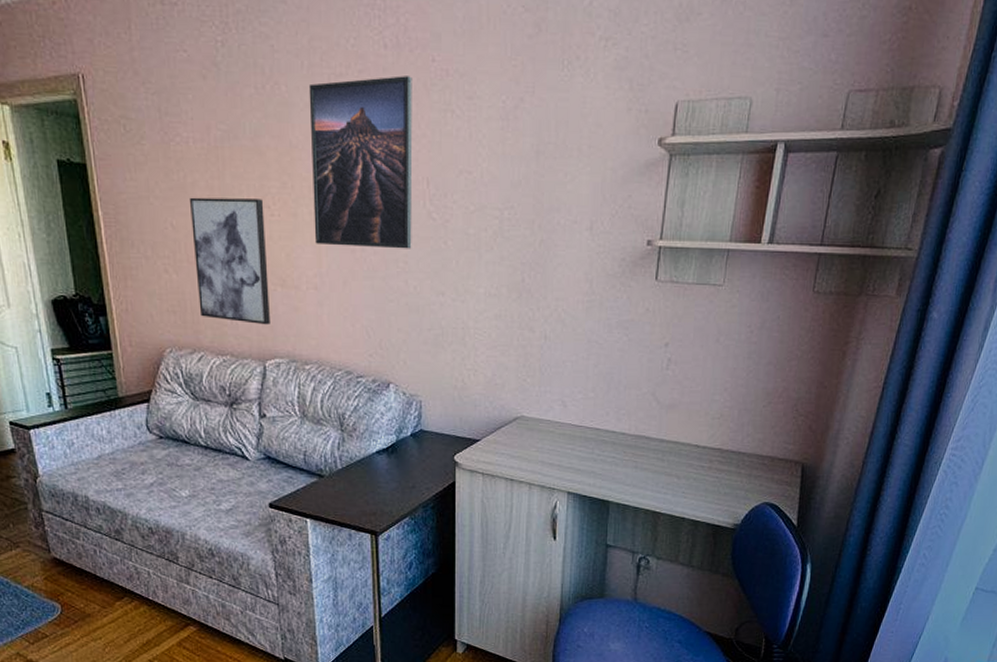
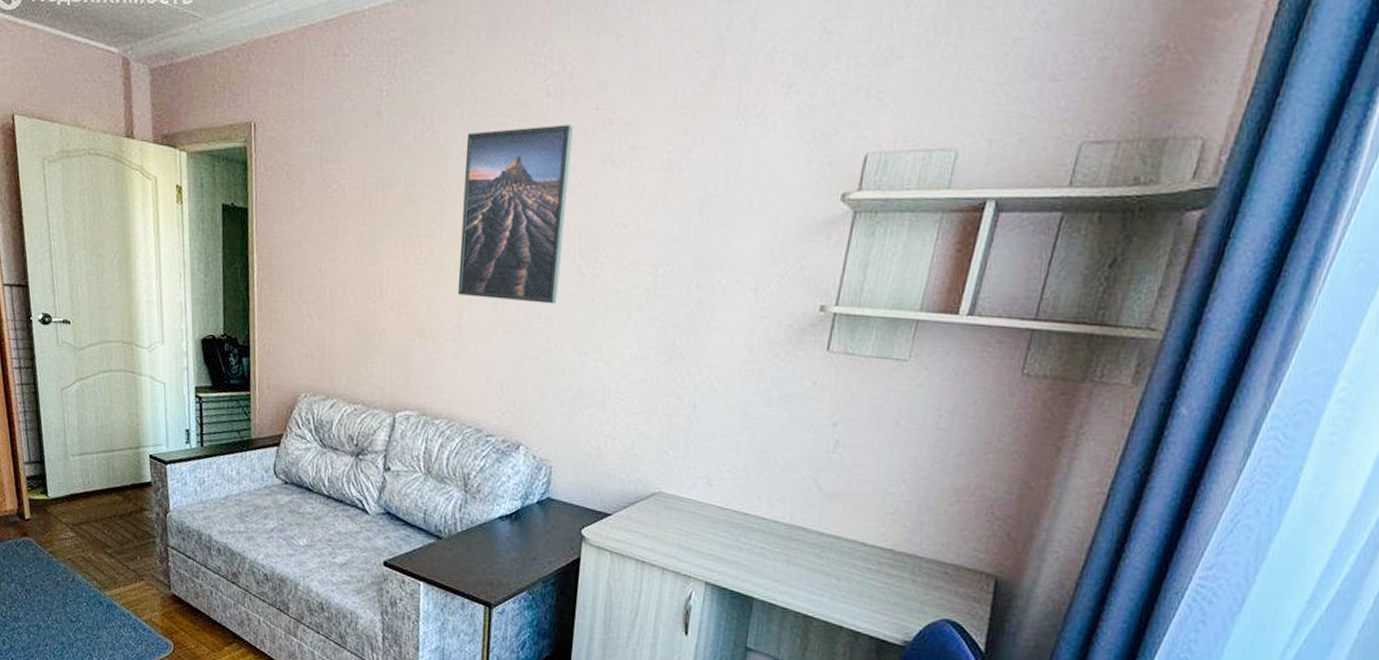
wall art: present [189,197,270,325] -> none [337,243,411,376]

